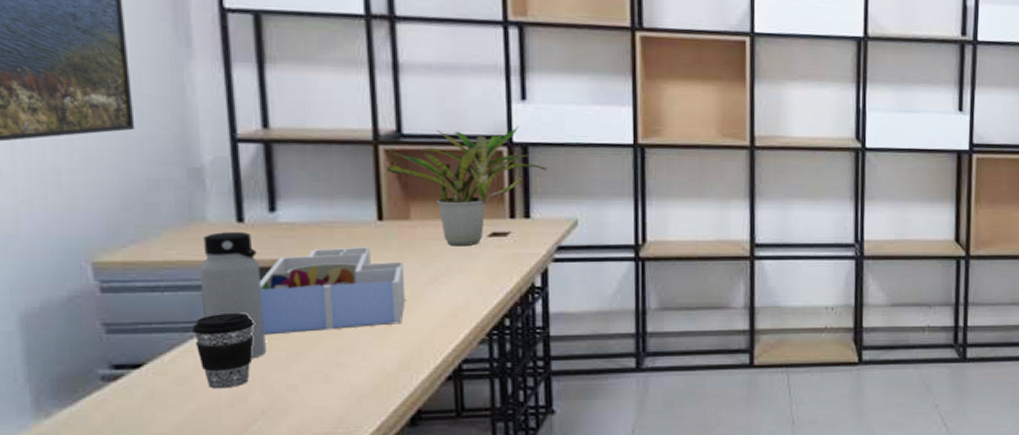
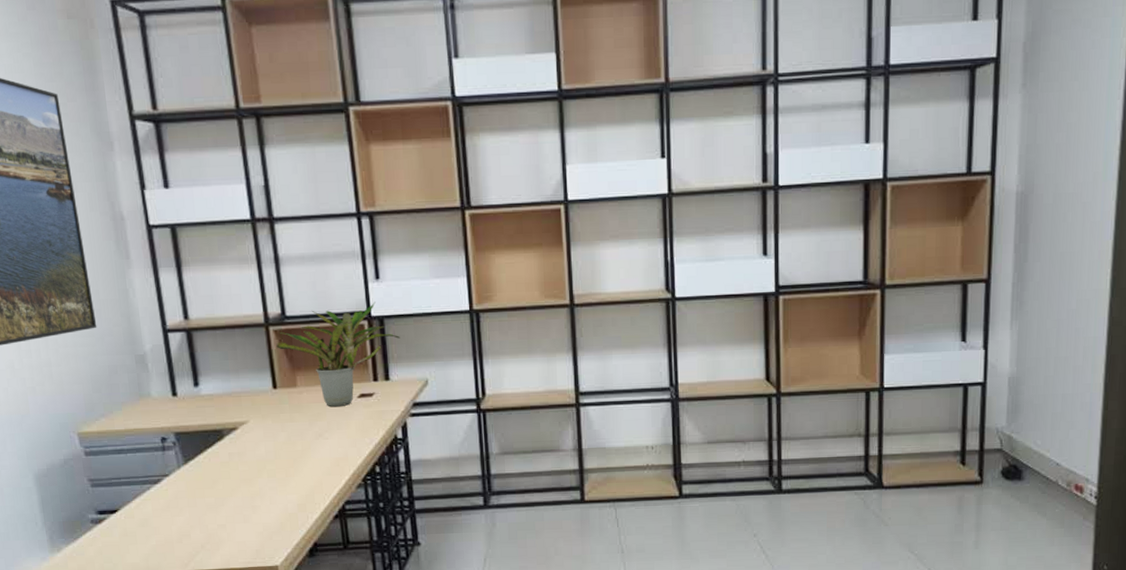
coffee cup: present [192,312,254,389] -> none [148,468,192,528]
water bottle: present [199,232,266,359] -> none [149,404,201,504]
desk organizer: present [259,247,405,335] -> none [191,411,299,485]

